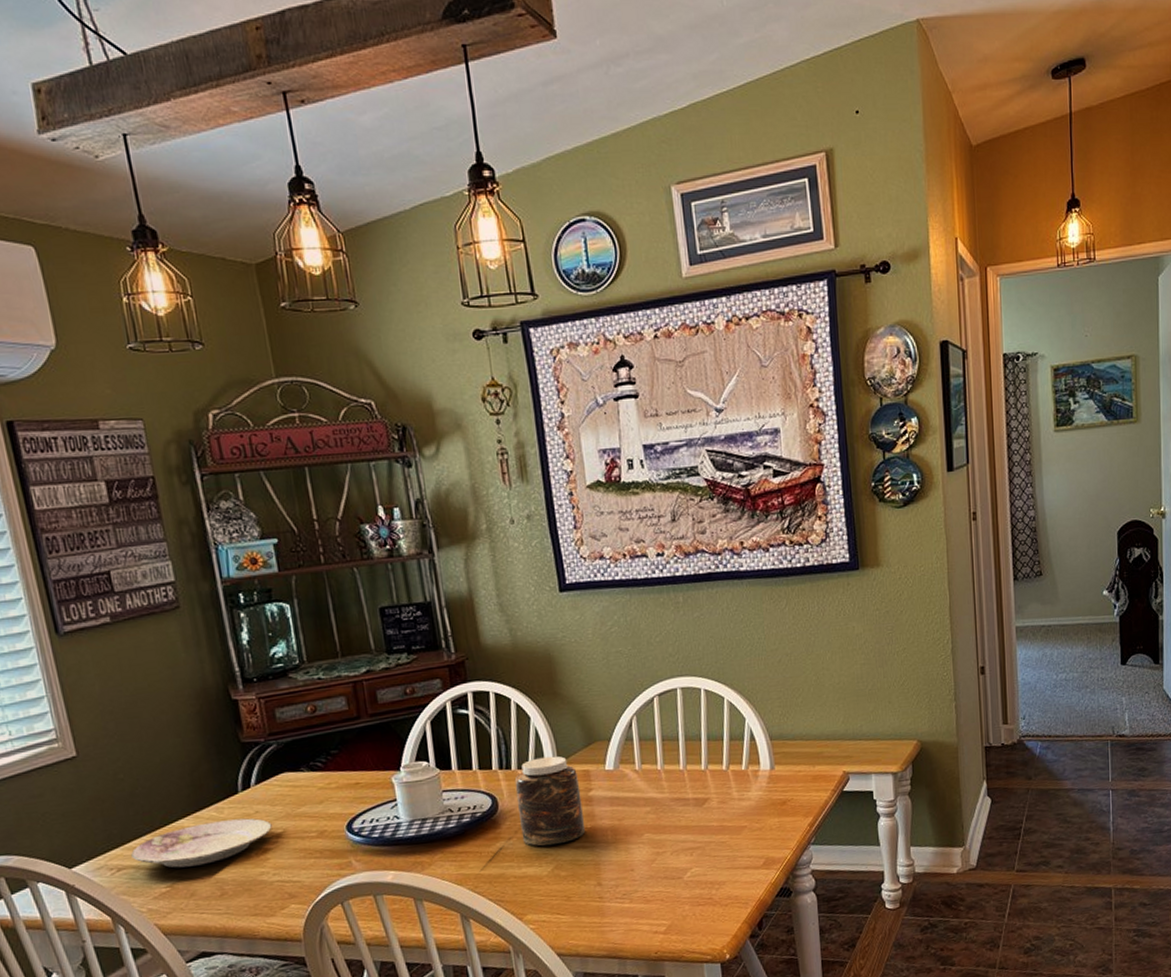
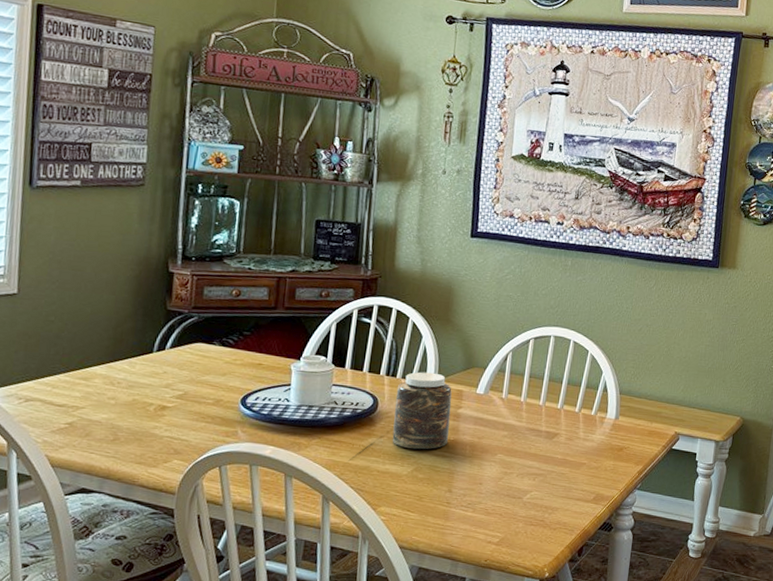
plate: present [131,817,274,868] -> none [41,373,177,410]

